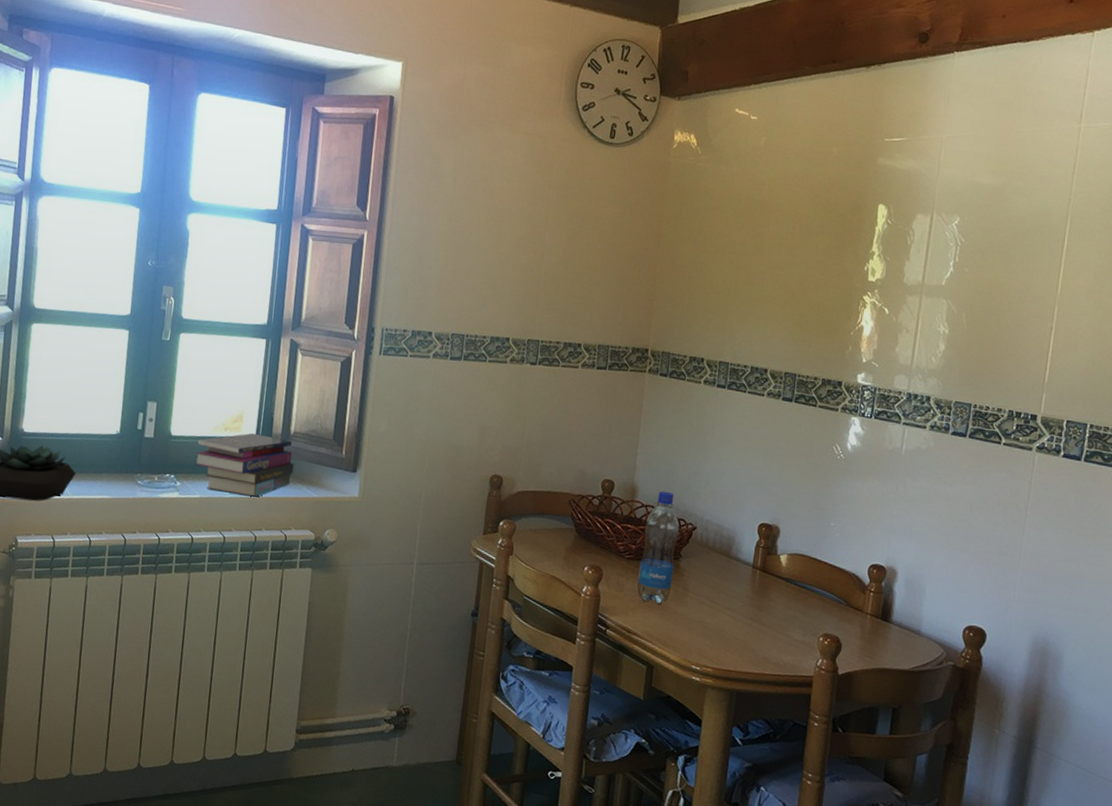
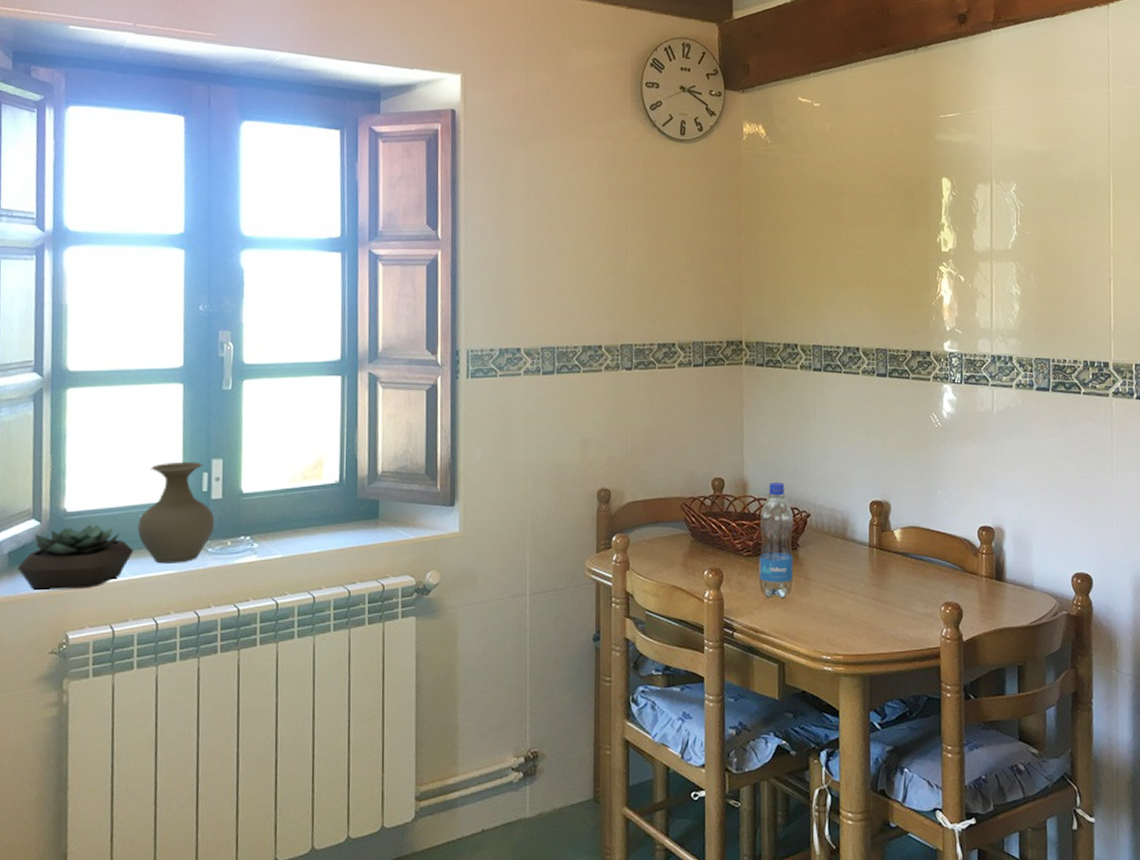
vase: none [80,399,146,490] -> present [138,461,215,564]
books: present [195,433,294,497] -> none [273,479,385,548]

